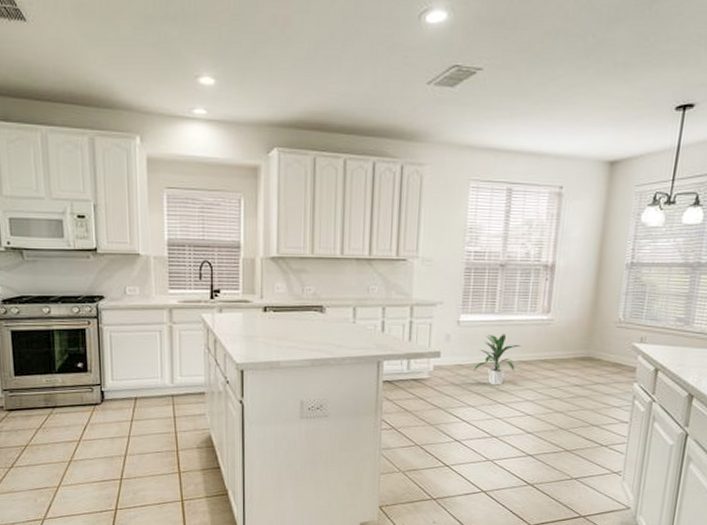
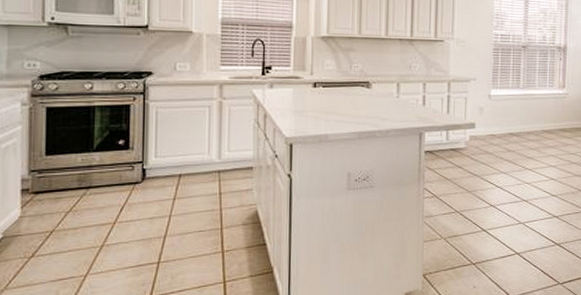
indoor plant: present [473,332,523,386] -> none [503,105,545,153]

